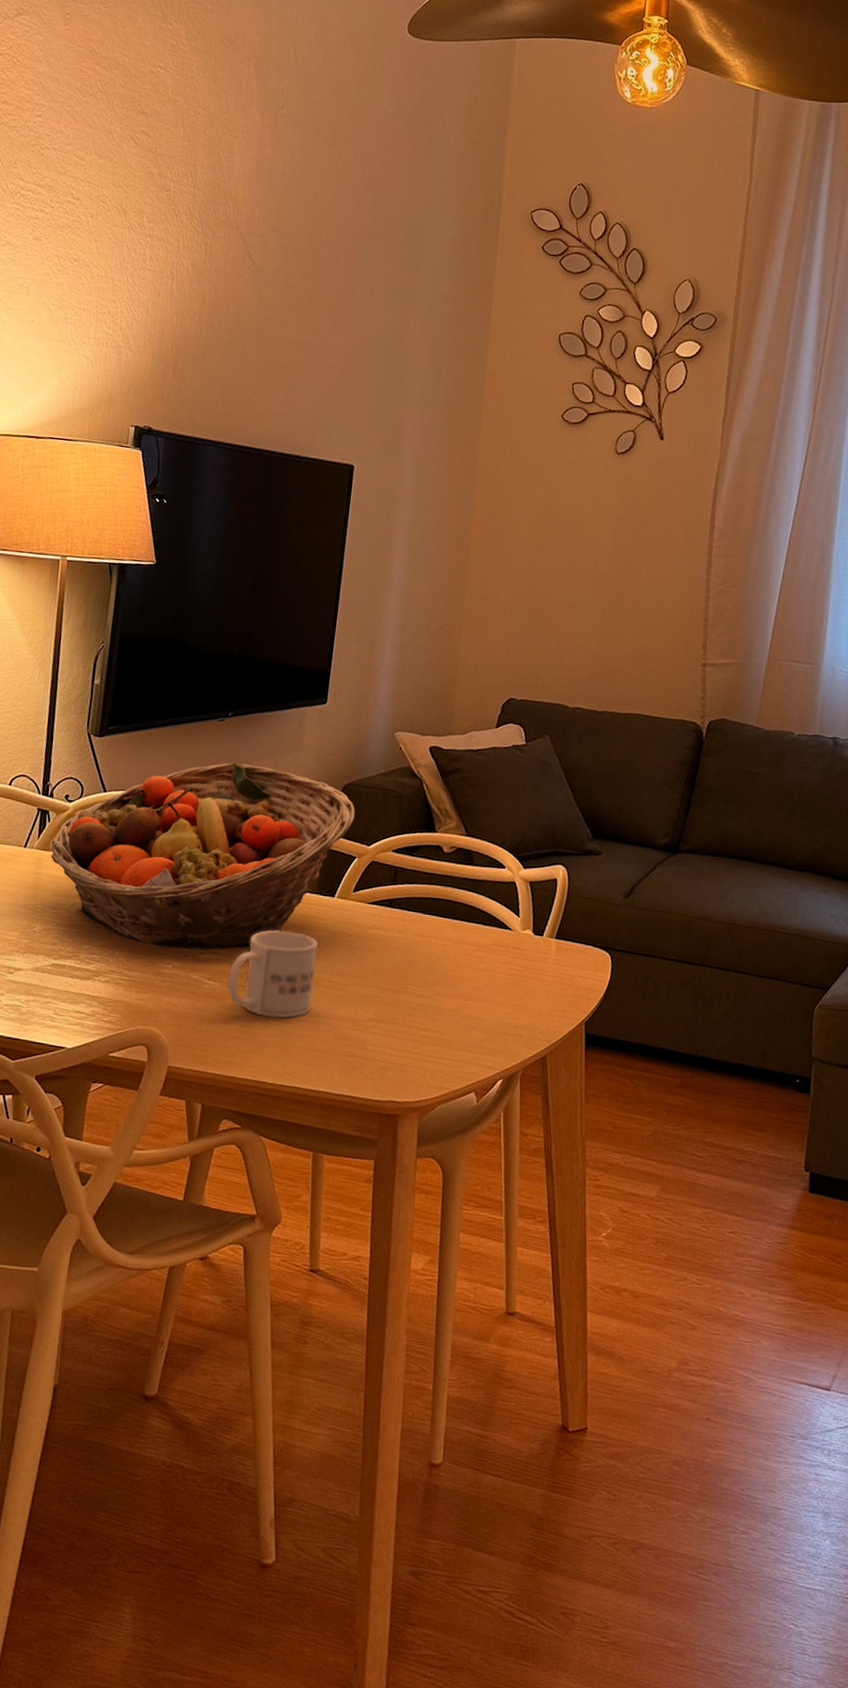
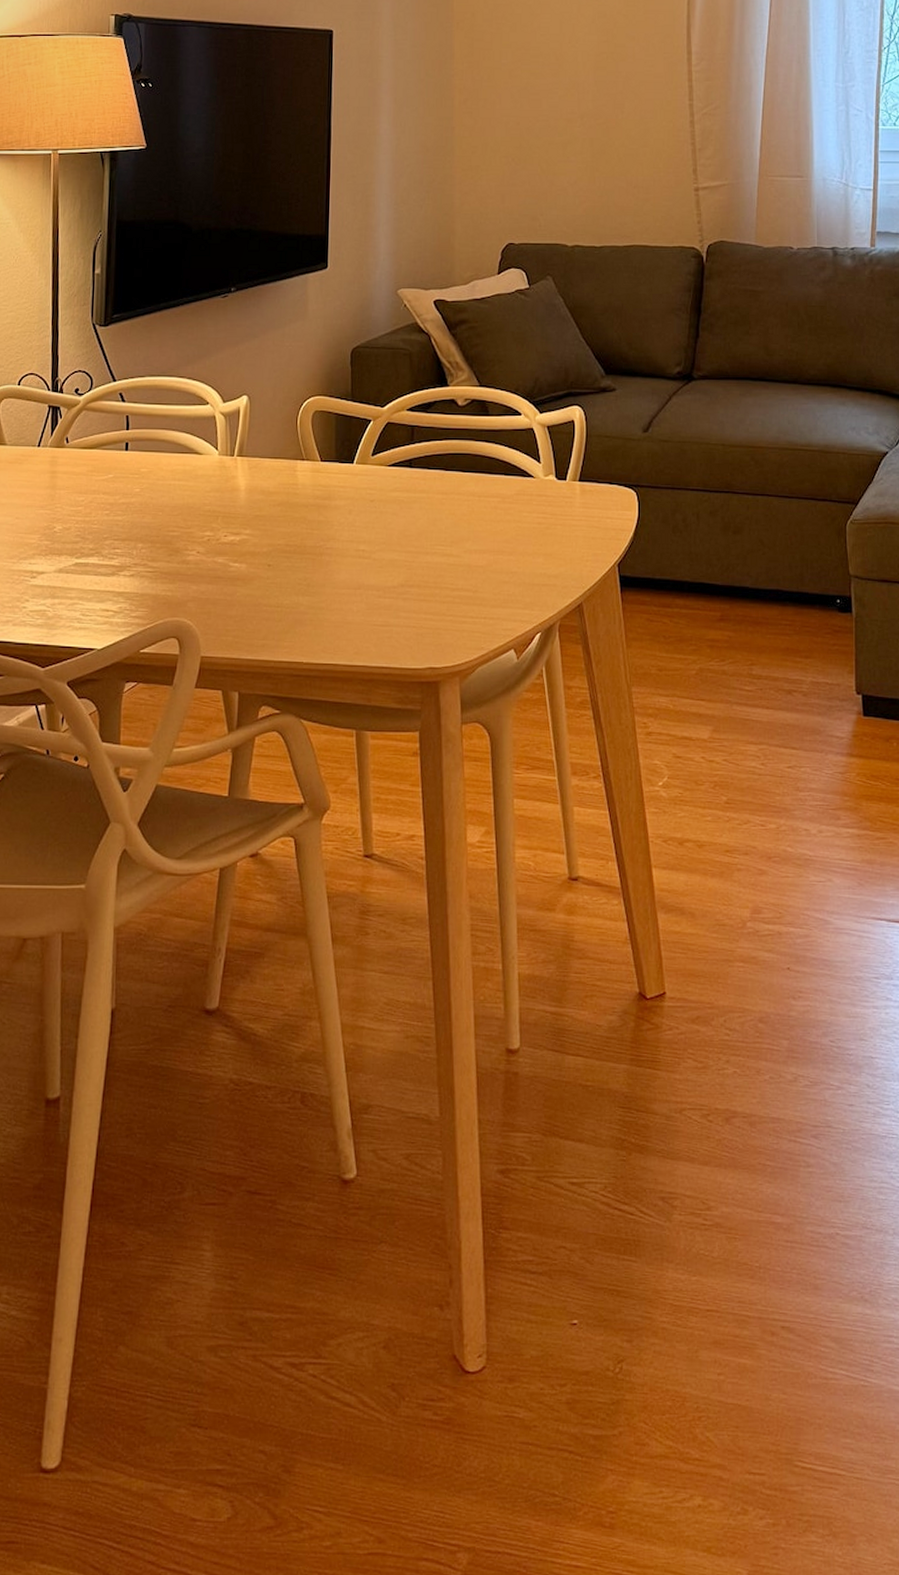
fruit basket: present [50,762,356,950] -> none [64,338,367,534]
mug: present [227,930,319,1019] -> none [254,503,342,595]

